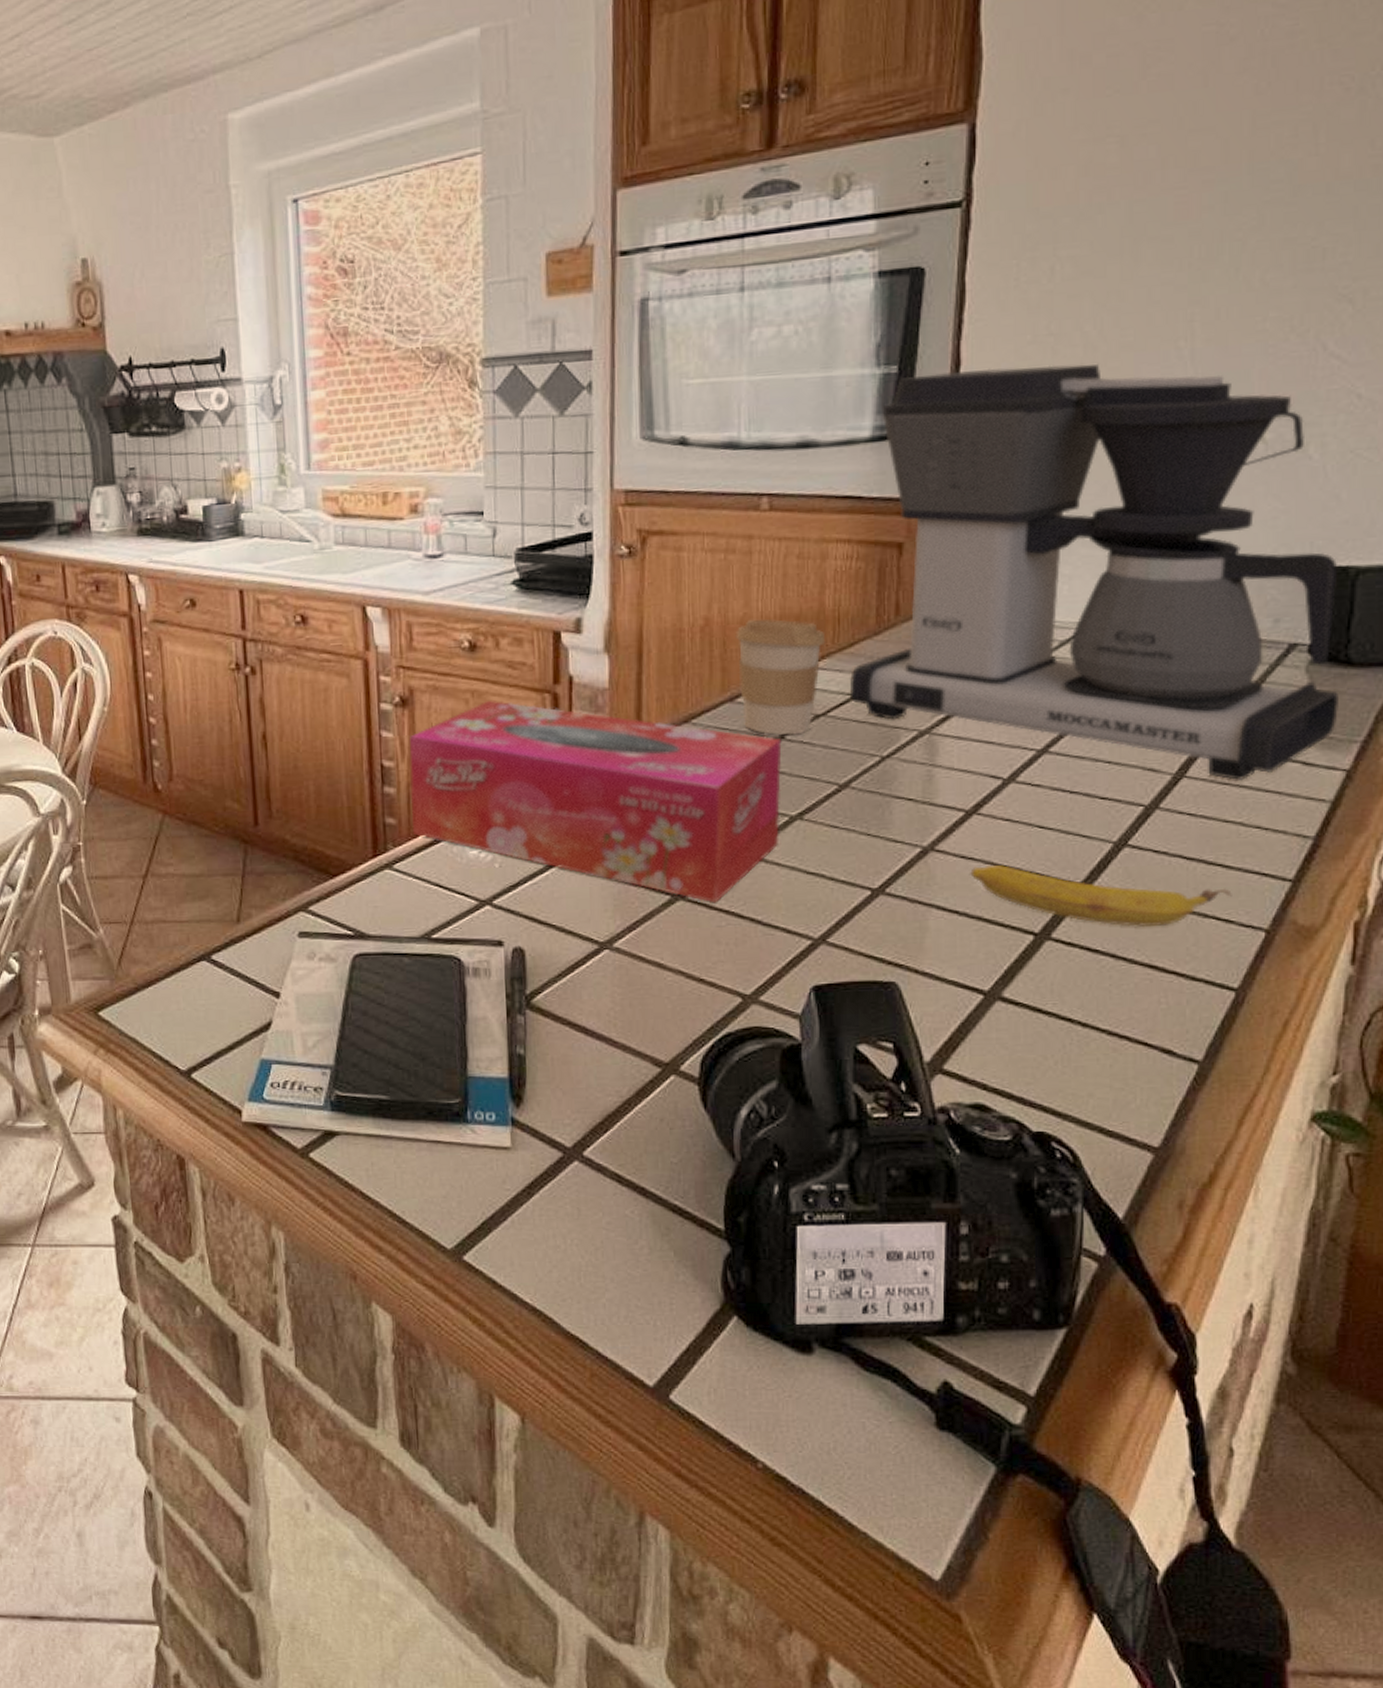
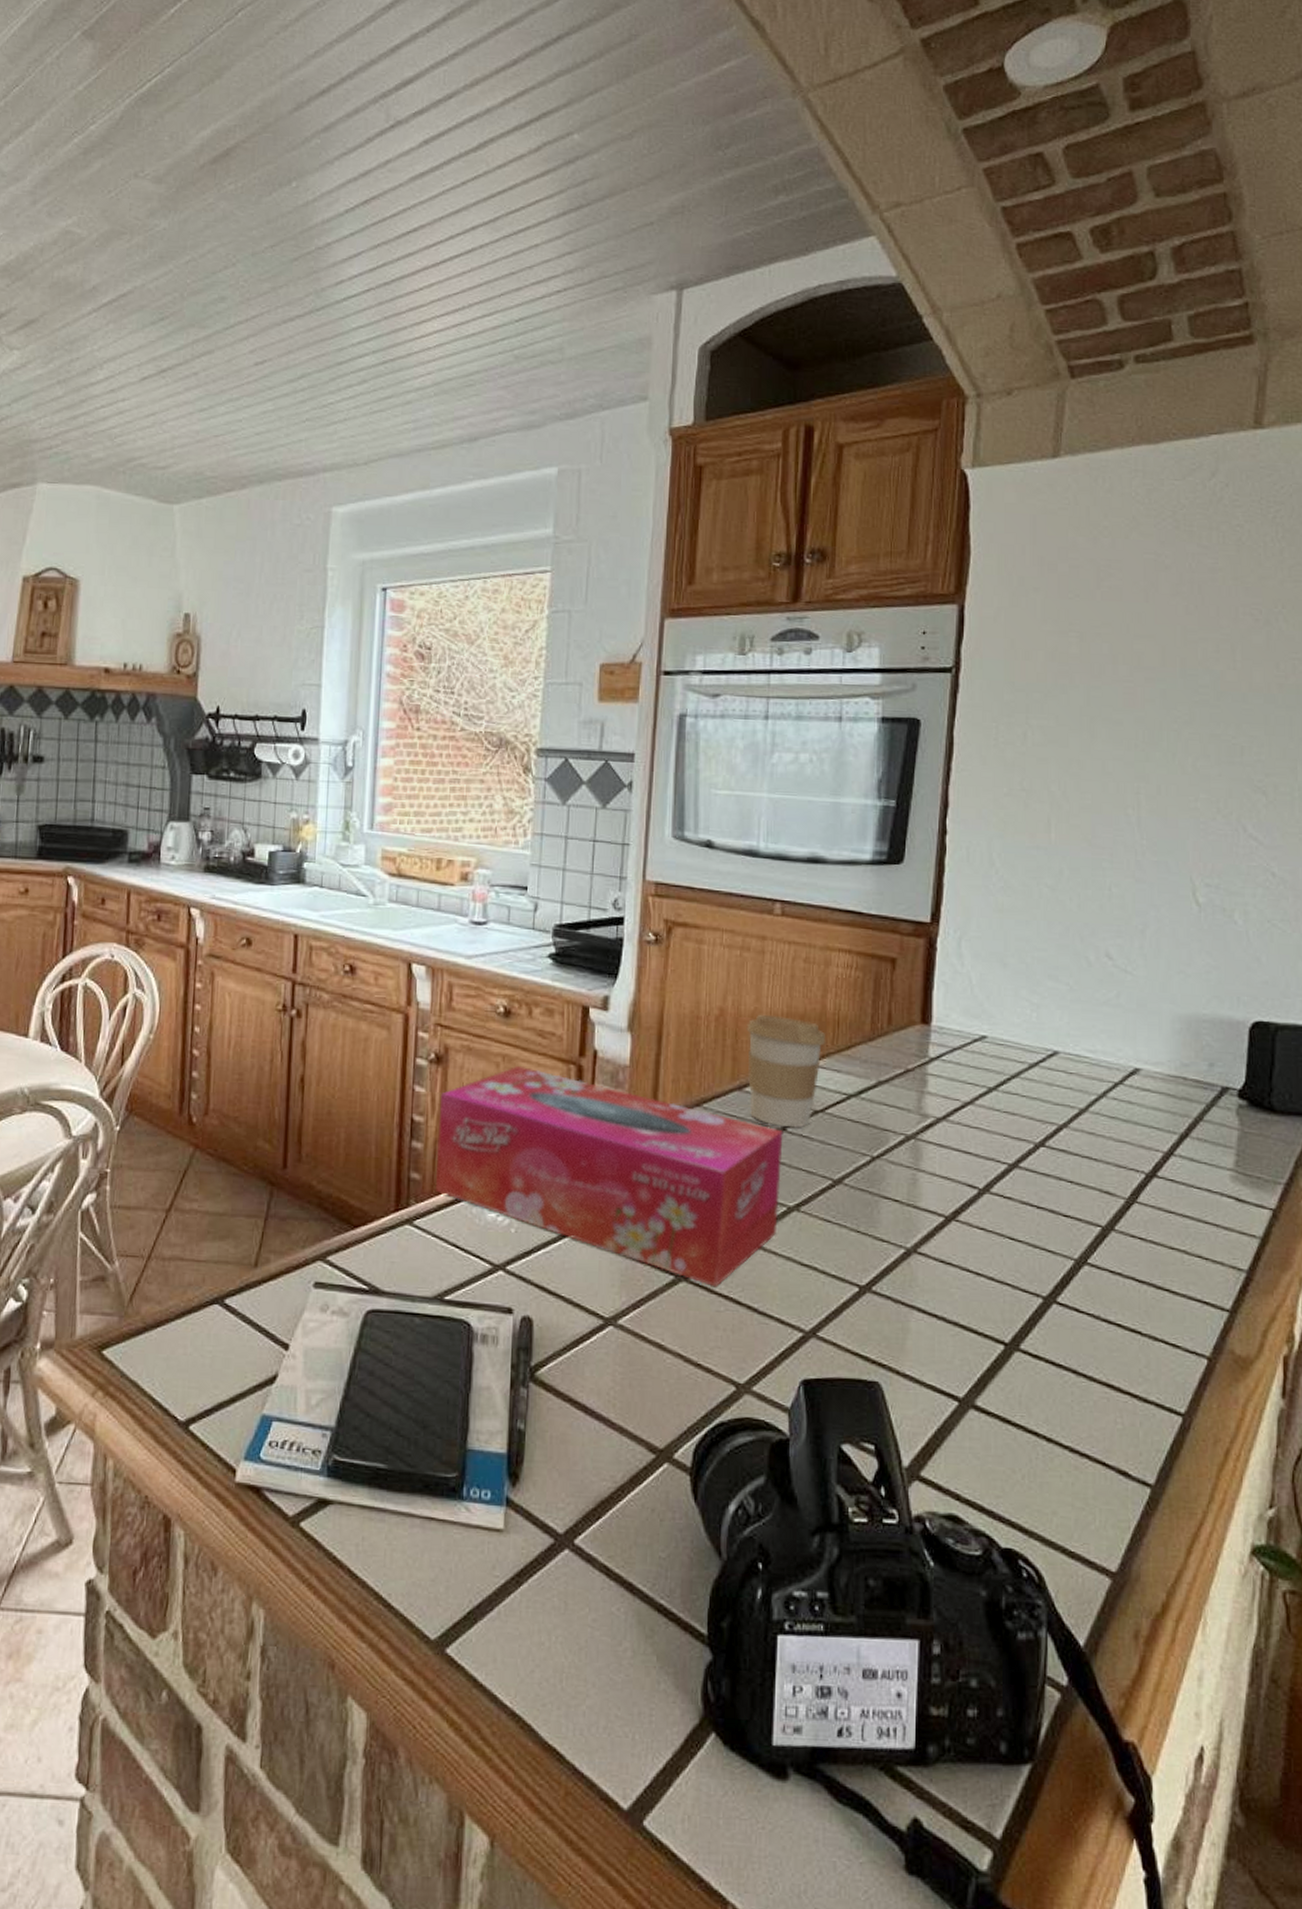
coffee maker: present [850,363,1338,780] -> none [846,810,1264,1210]
banana: present [970,864,1232,927] -> none [948,1271,1178,1346]

